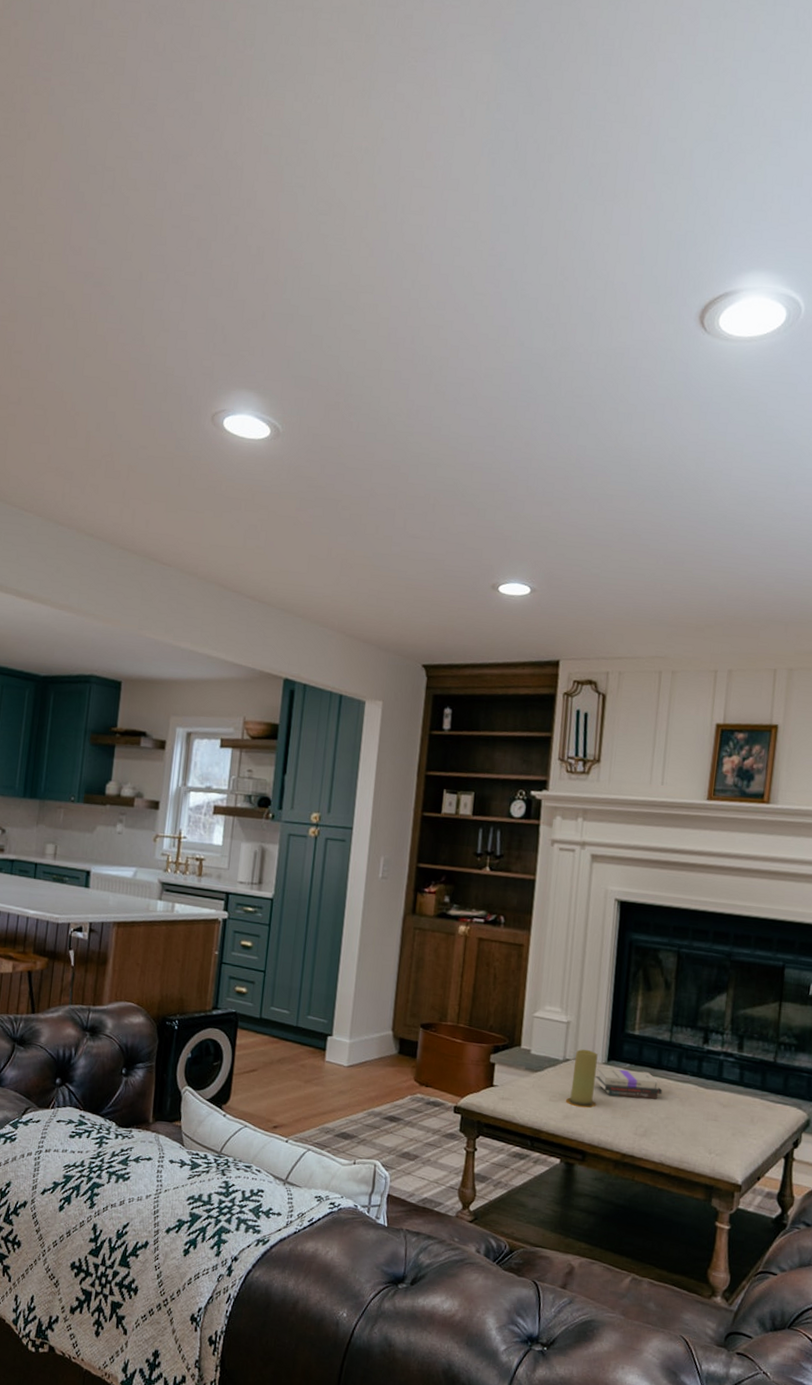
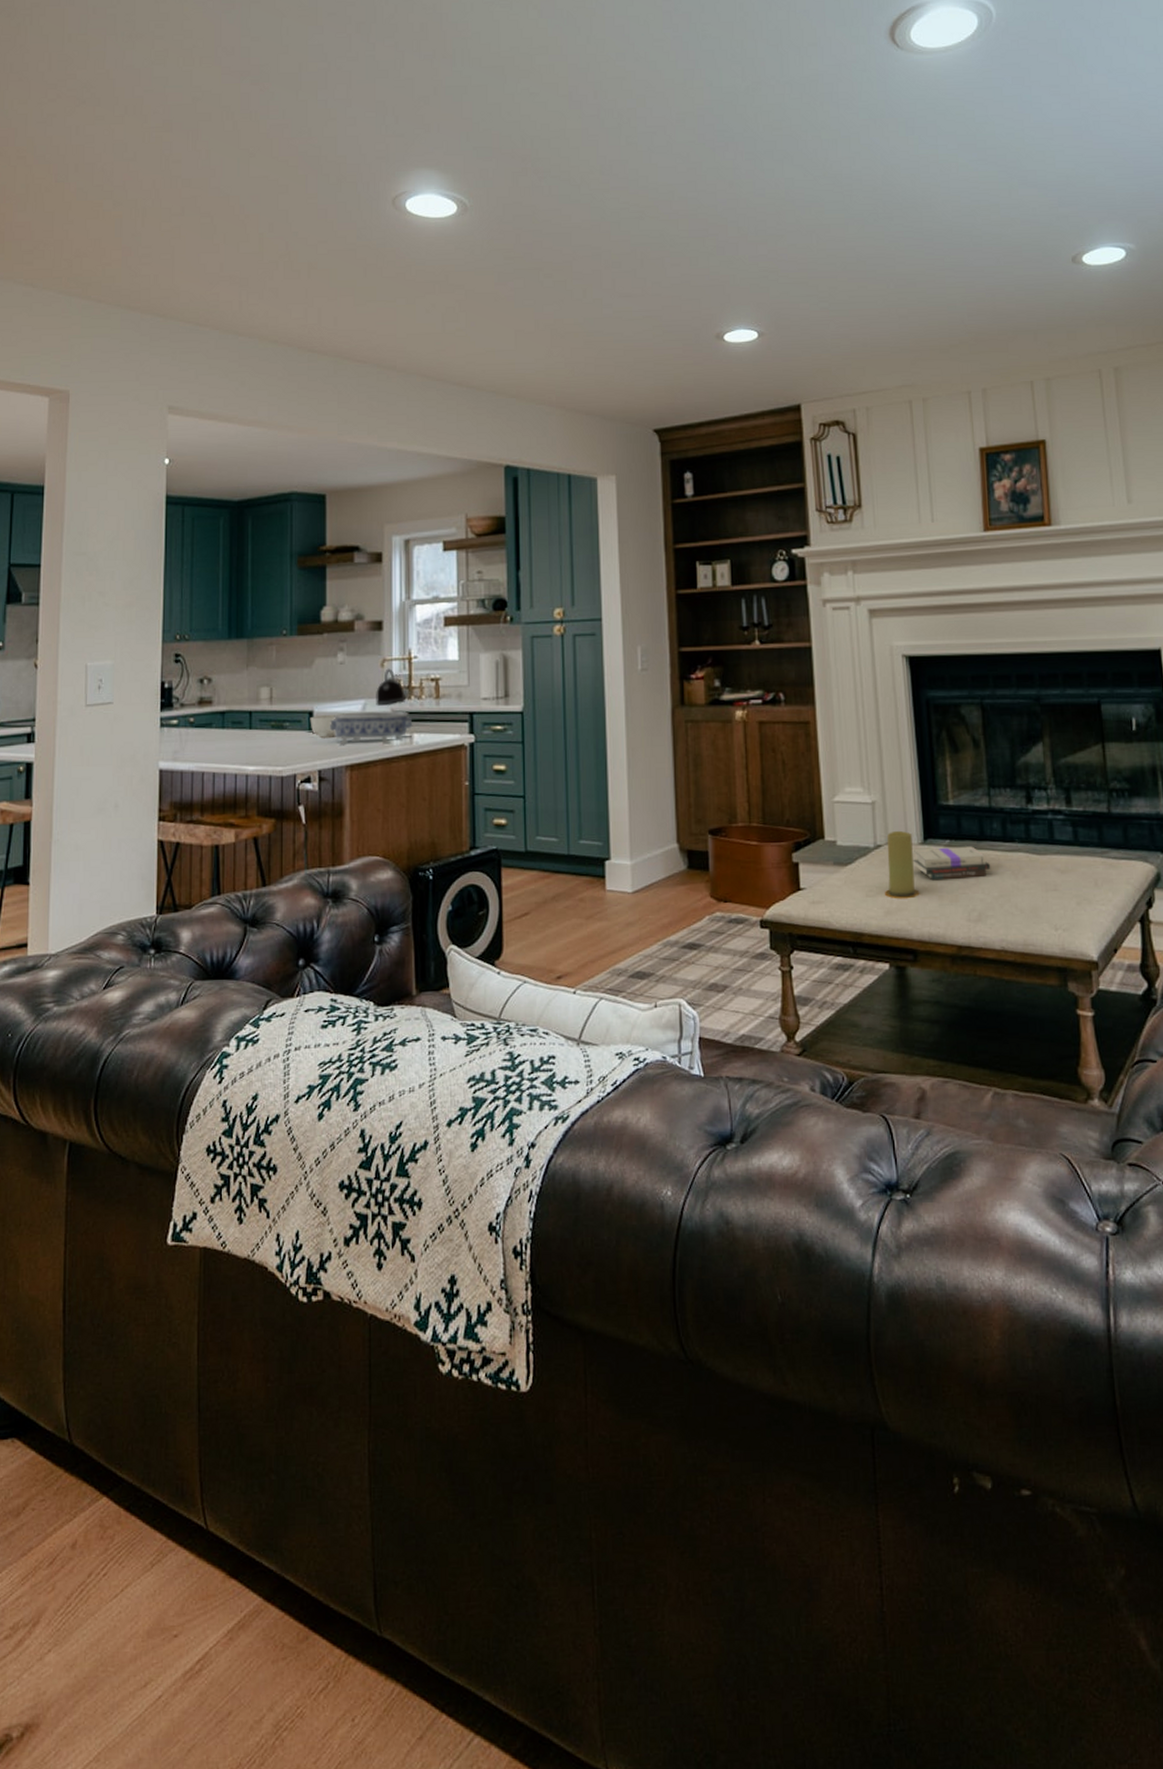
bowl: none [86,875,110,897] -> present [310,714,336,739]
decorative bowl: none [102,876,176,910] -> present [329,710,413,746]
kettle: none [145,843,172,877] -> present [376,668,405,707]

